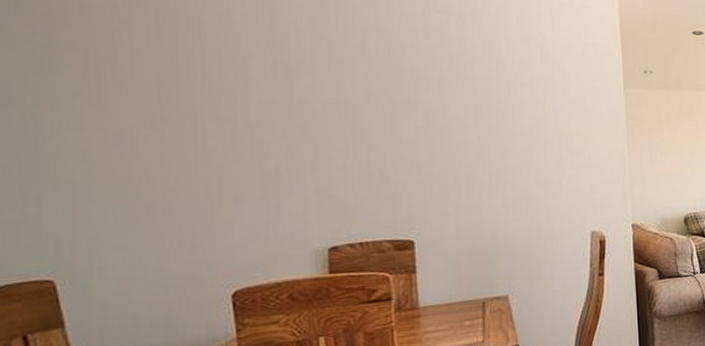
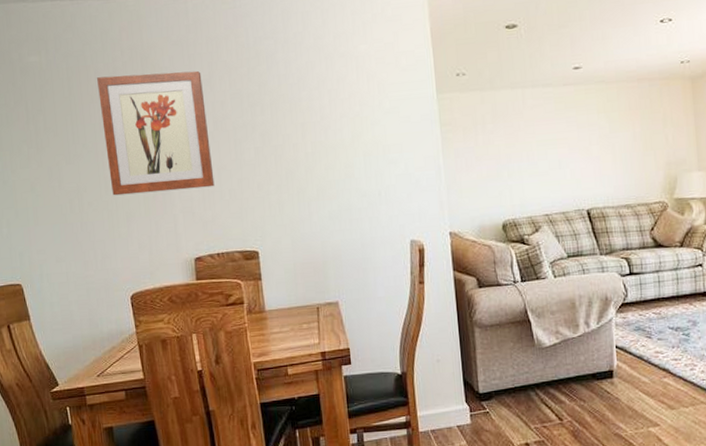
wall art: none [203,28,362,171] -> present [97,70,215,196]

